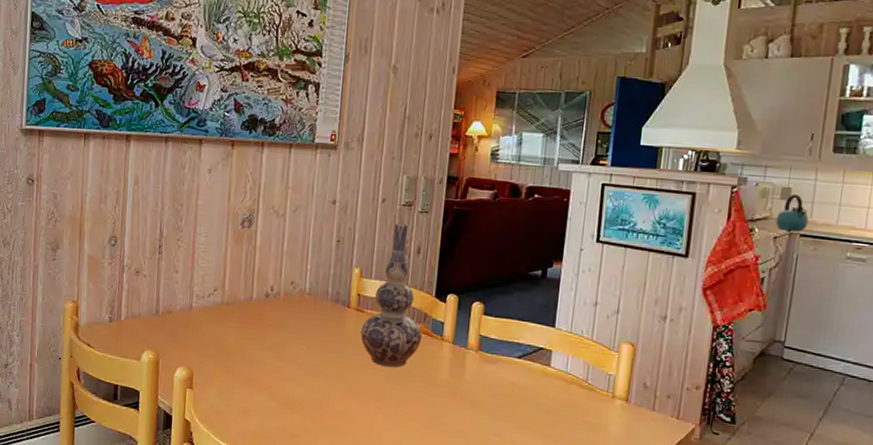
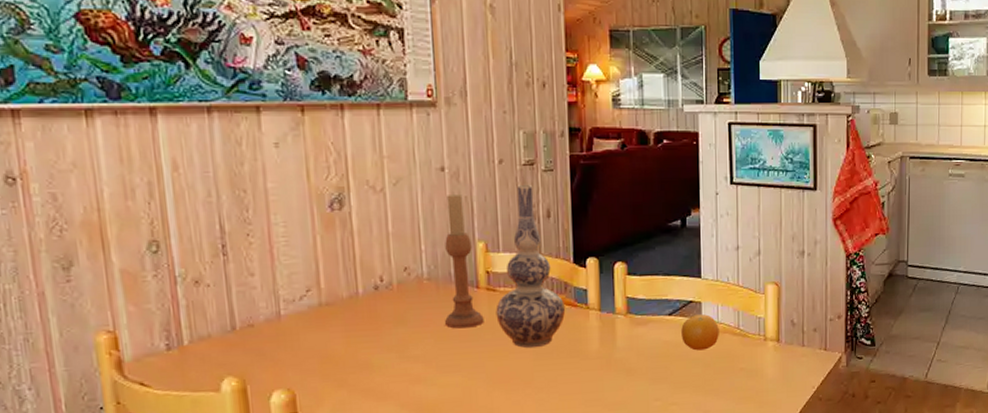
candlestick: none [317,224,350,341] -> present [445,193,484,329]
fruit: none [528,362,567,397] -> present [681,314,719,351]
kettle: present [775,195,809,232] -> none [888,119,915,155]

